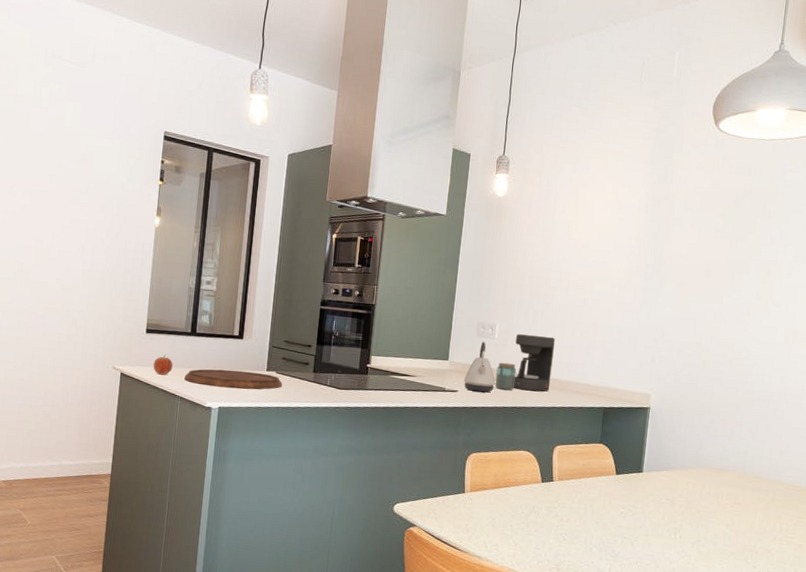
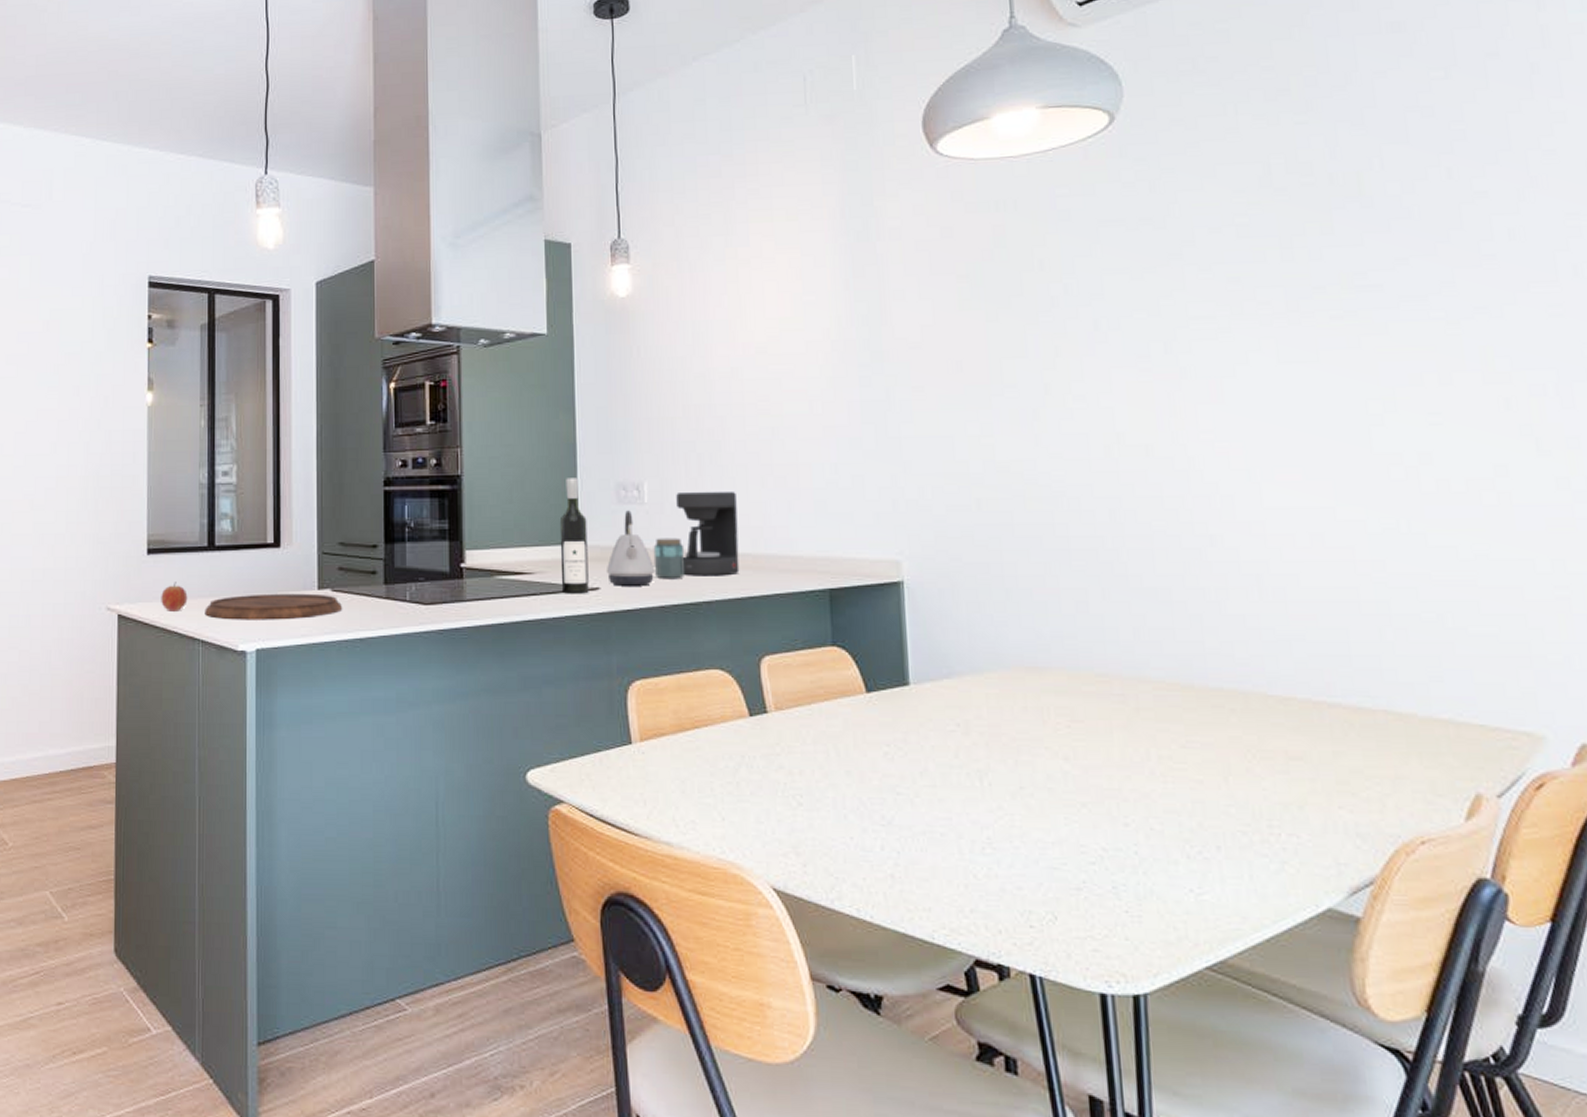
bottle: none [432,315,456,394] -> present [559,478,589,594]

